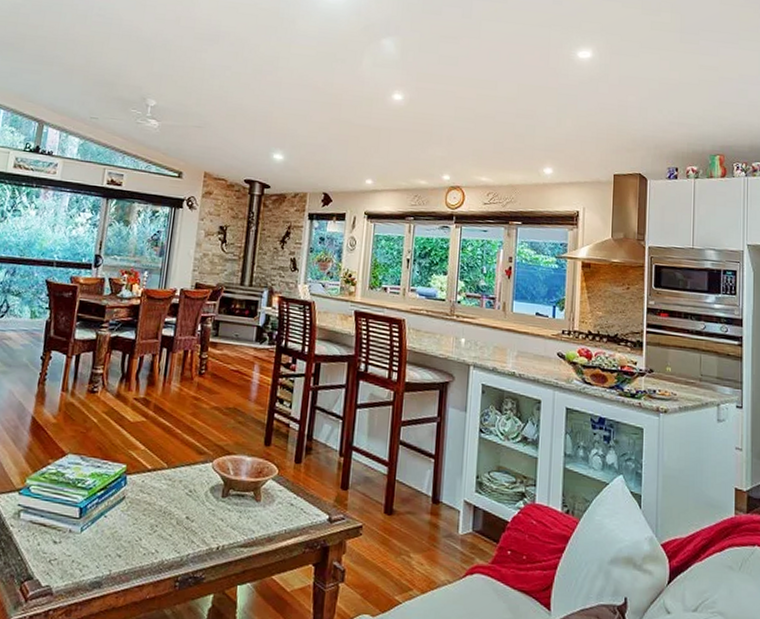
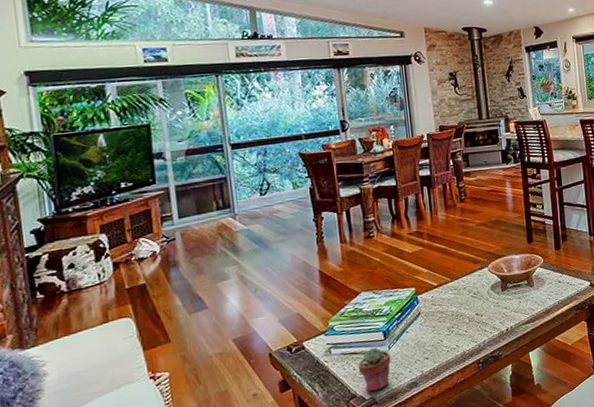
potted succulent: none [42,524,81,580] -> present [357,347,391,392]

